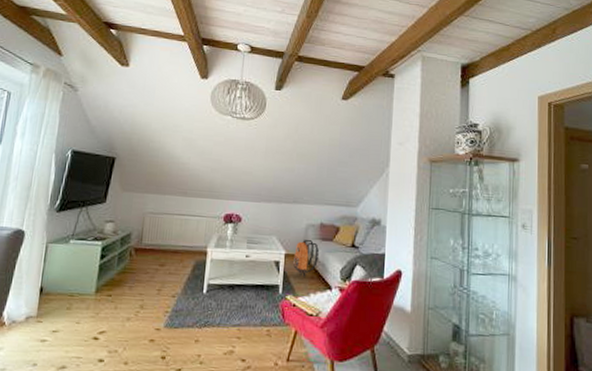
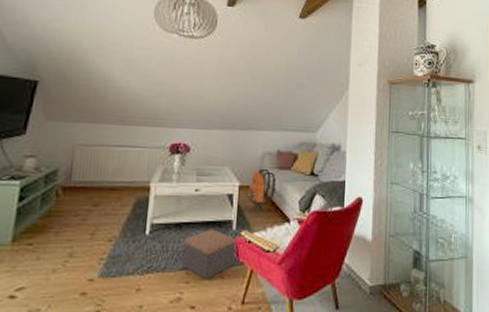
footstool: none [233,291,282,336] -> present [181,229,236,279]

